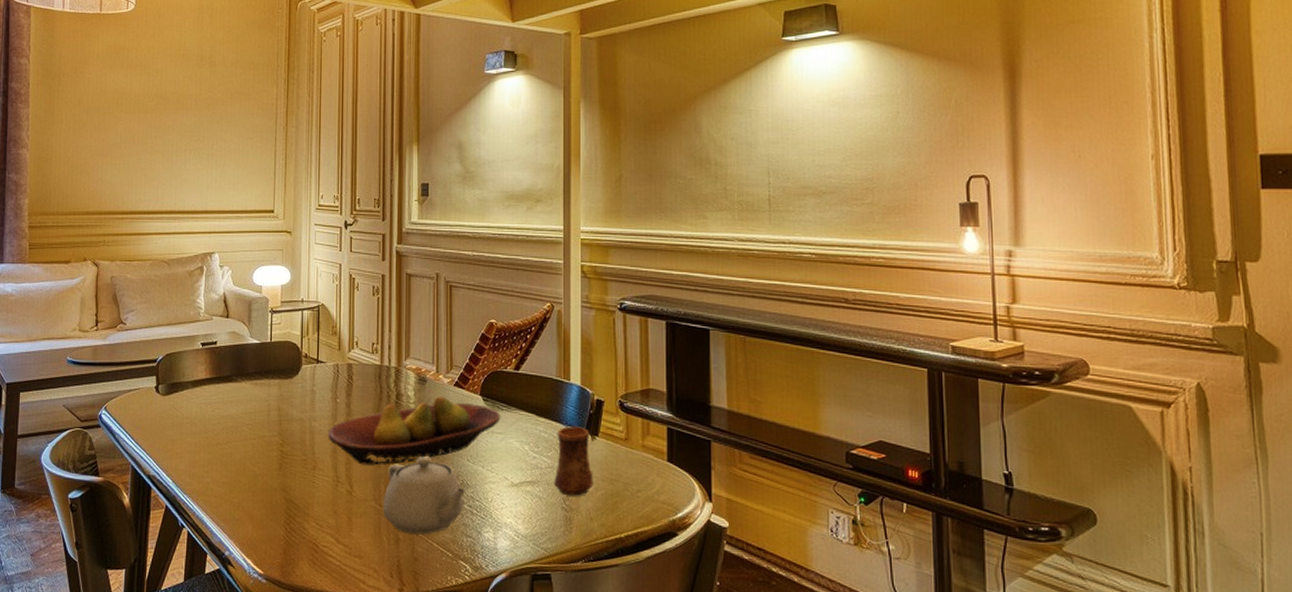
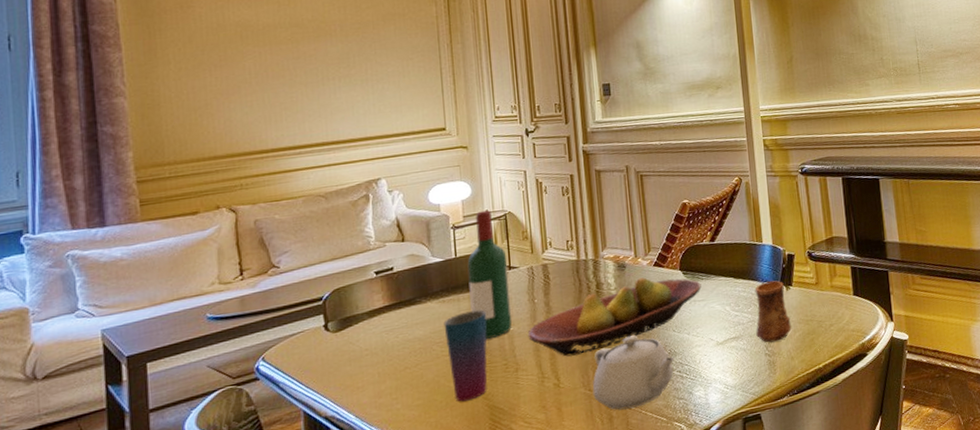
cup: none [254,398,293,489] -> present [443,309,487,402]
wine bottle: none [279,299,316,430] -> present [467,210,513,339]

